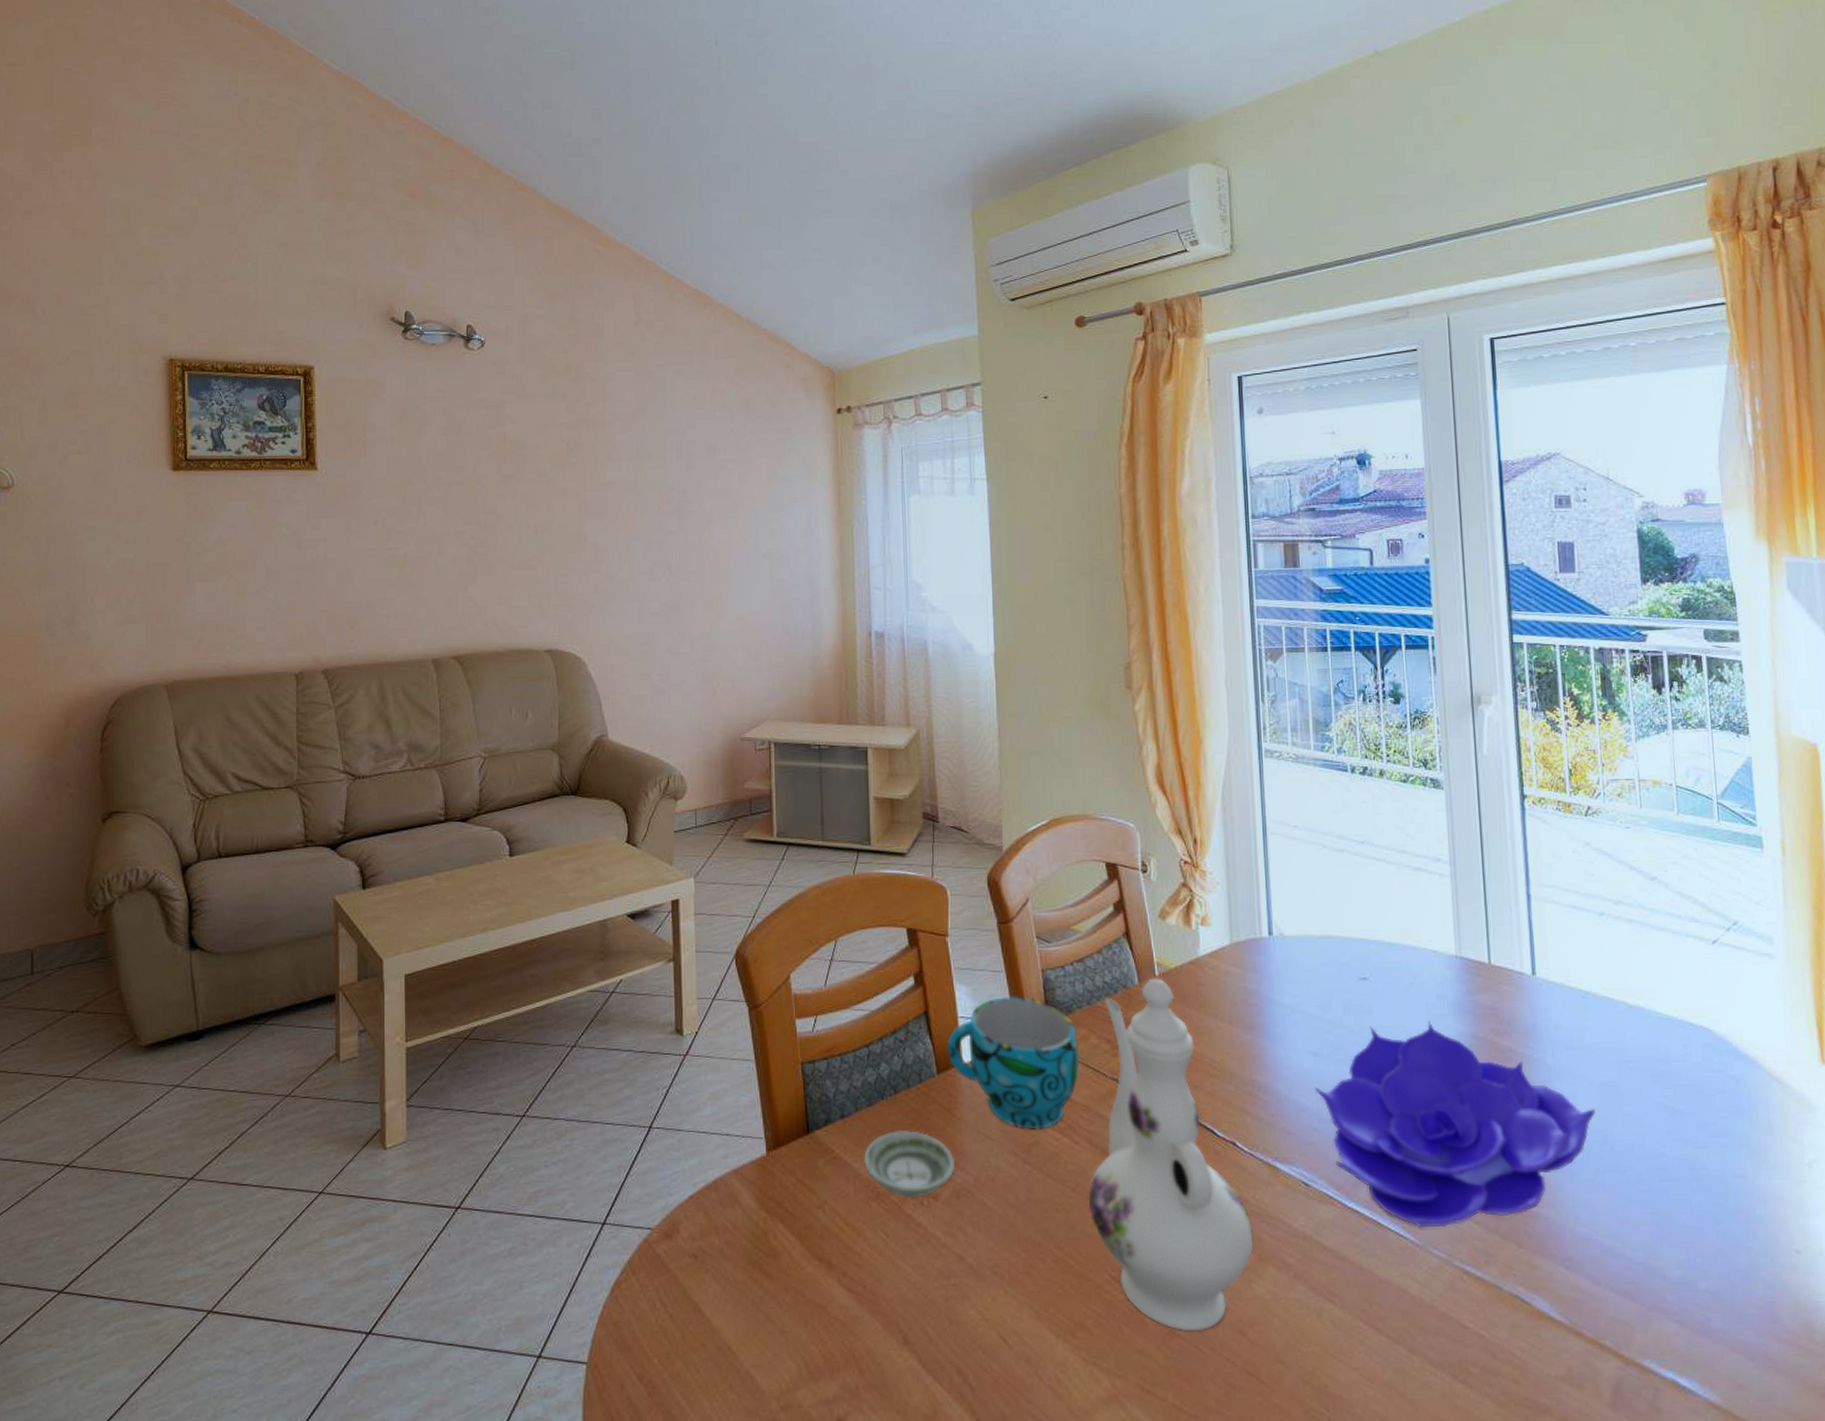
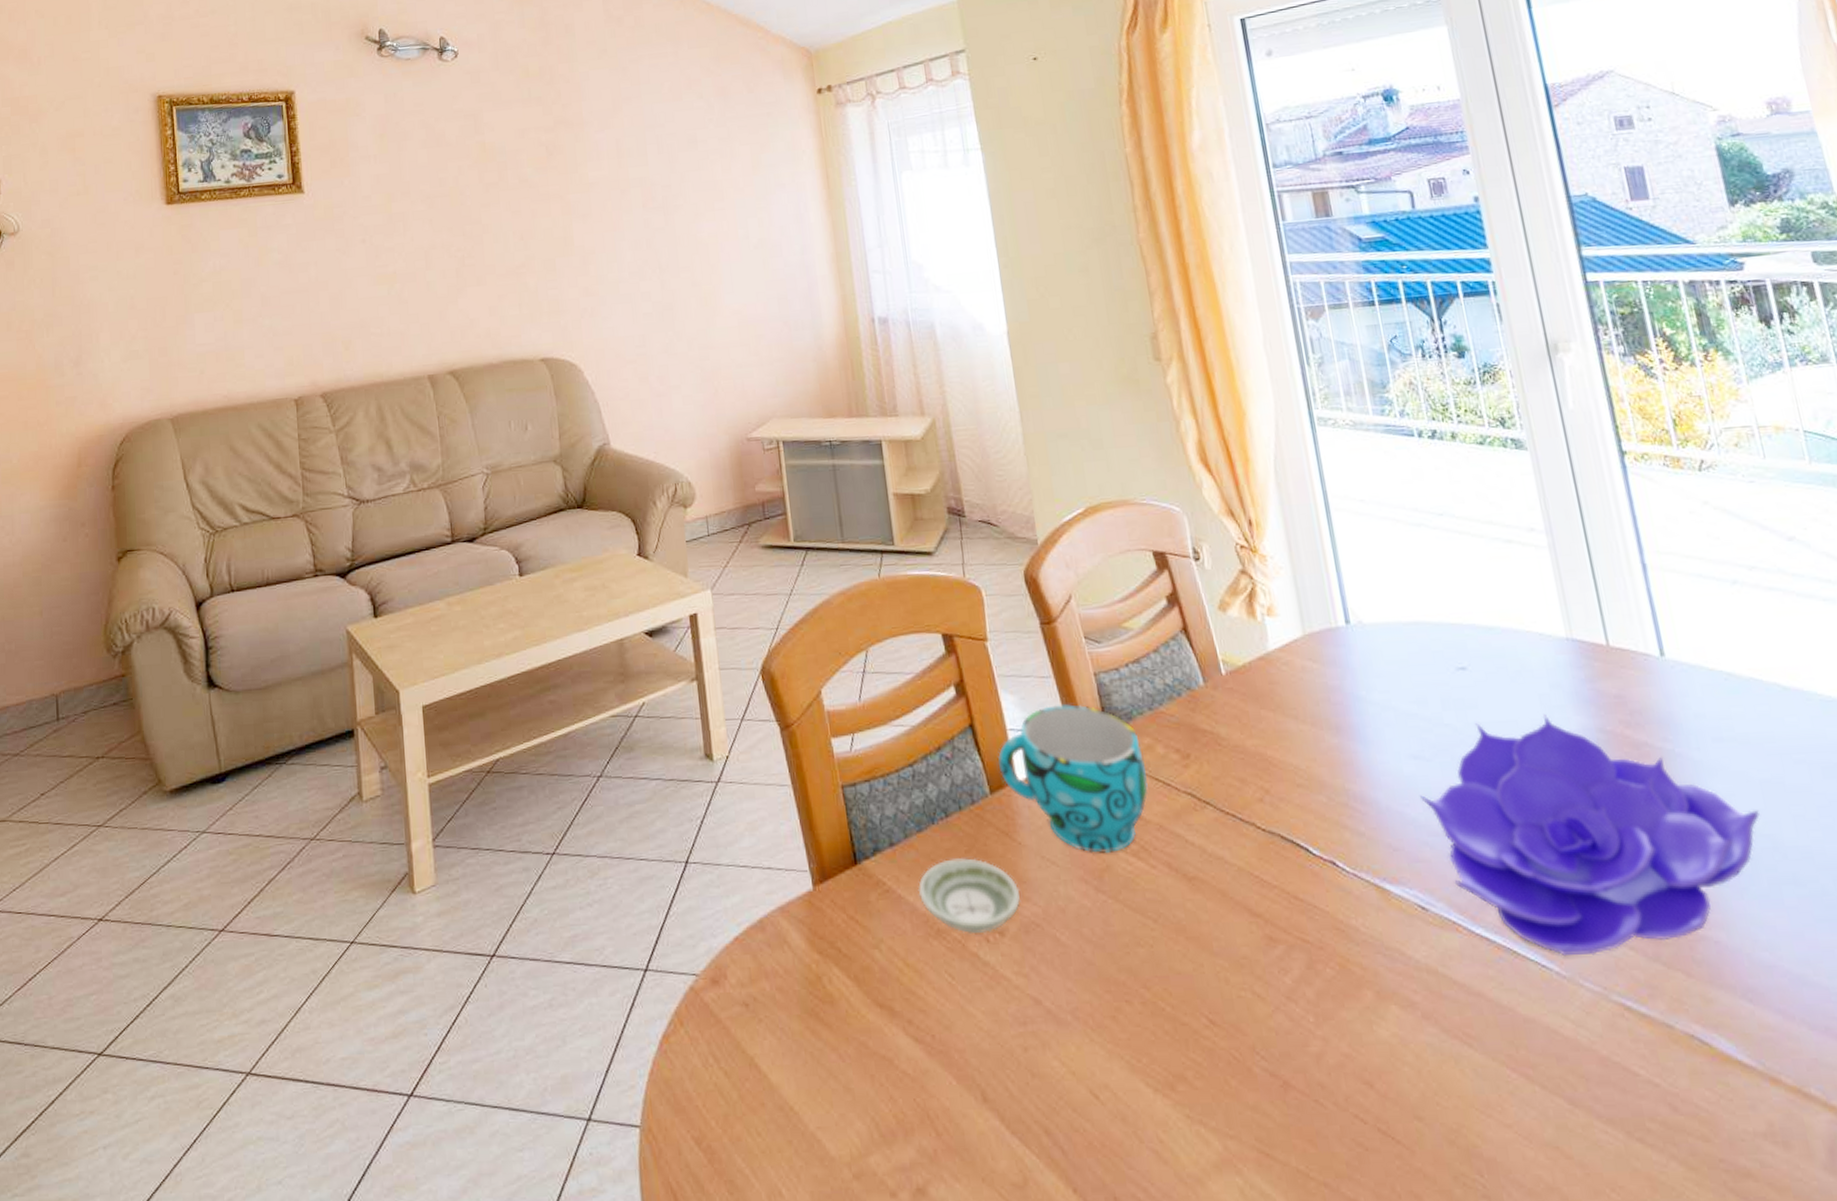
ewer: present [1088,978,1254,1331] -> none [1168,677,1370,1082]

